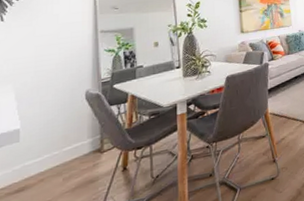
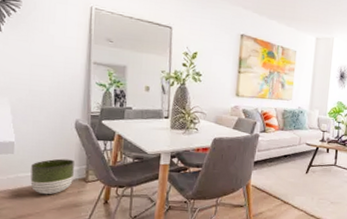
planter: none [39,132,88,179] -> present [30,158,75,195]

